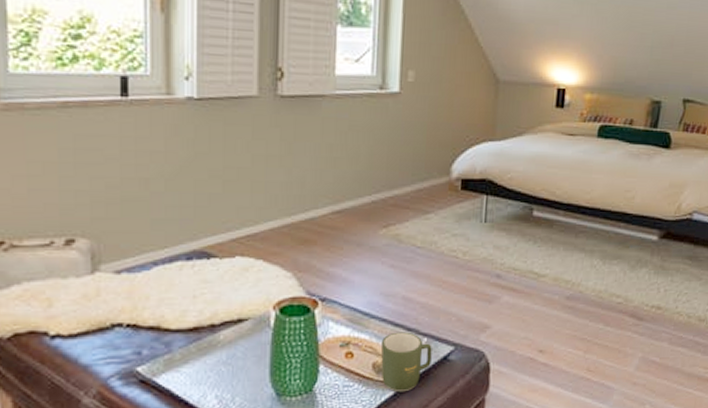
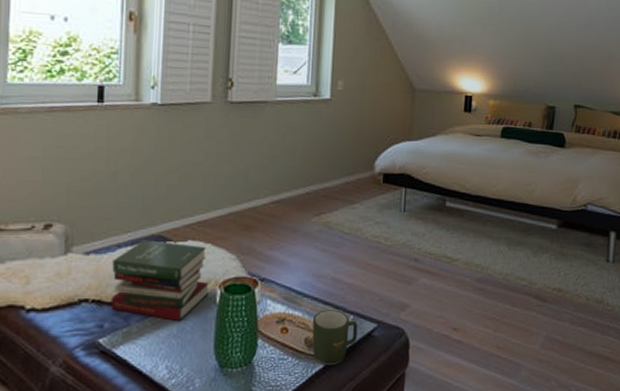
books: none [148,256,262,347] -> present [110,240,209,322]

